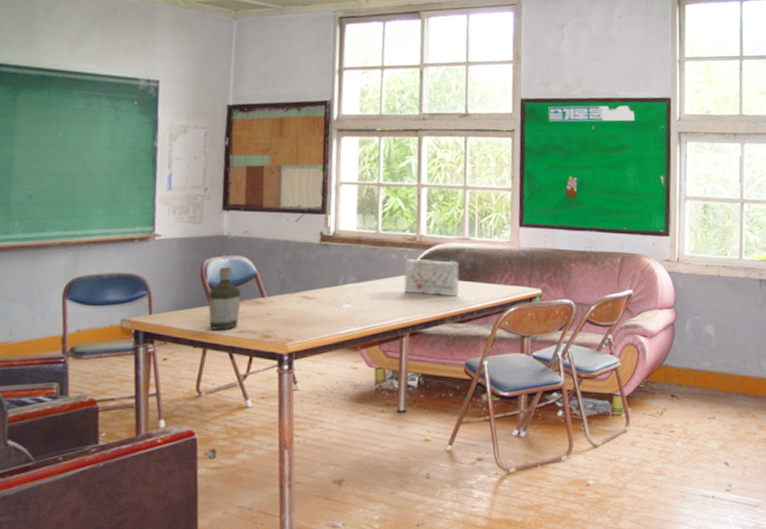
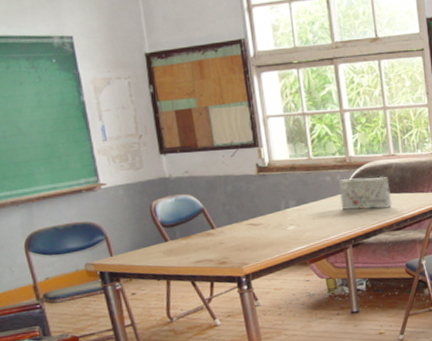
bottle: present [208,267,241,330] -> none [162,206,195,263]

